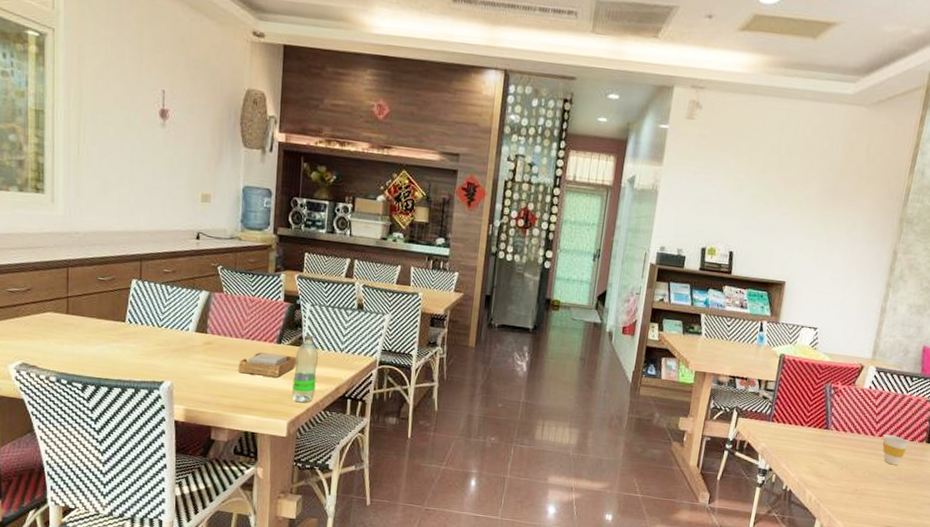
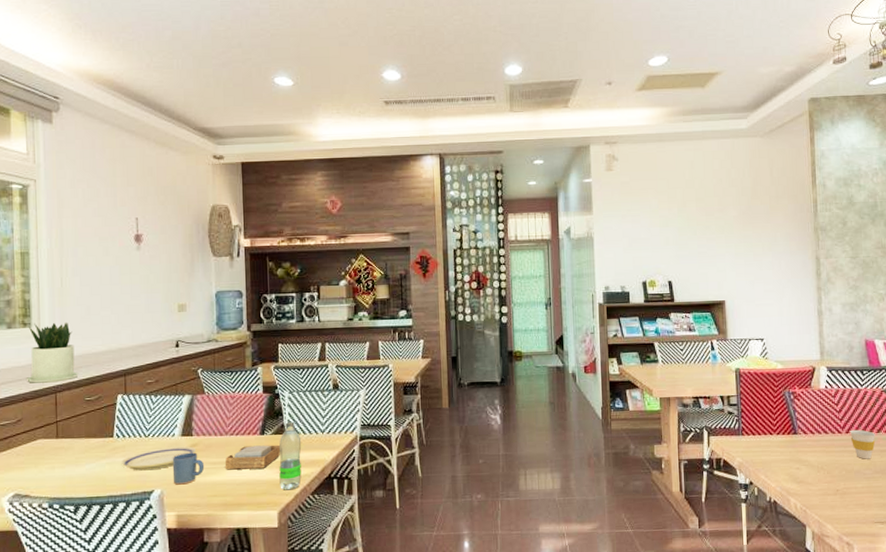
planter: none [37,189,93,256] -> present [26,321,79,383]
plate: none [133,340,210,362] -> present [122,445,197,471]
mug: none [184,349,217,381] -> present [172,452,205,485]

